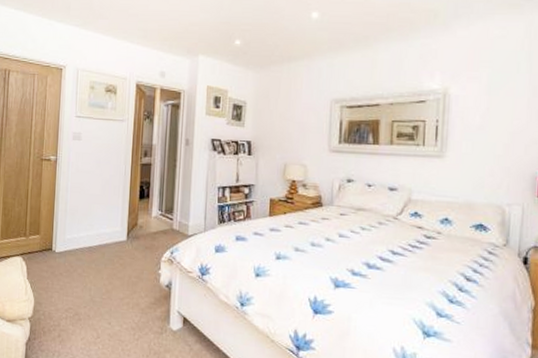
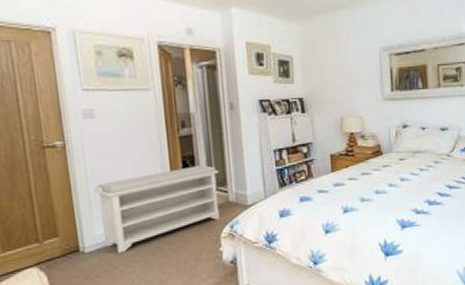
bench: none [70,191,168,259] -> present [93,165,220,254]

